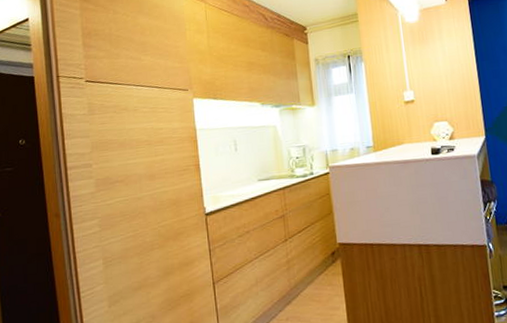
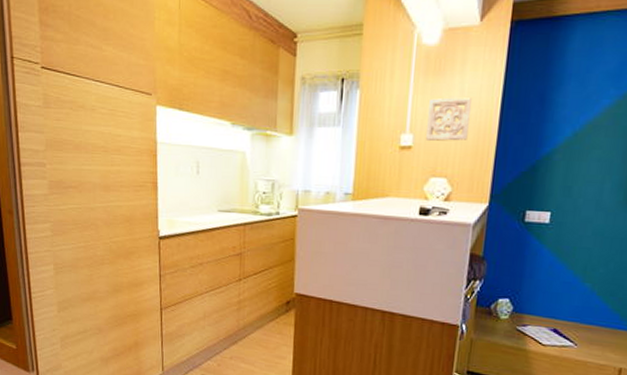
wall ornament: none [420,57,456,94] -> present [426,97,471,141]

